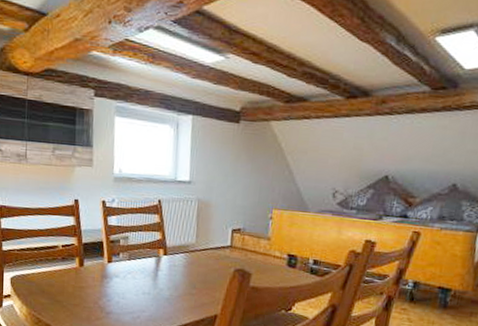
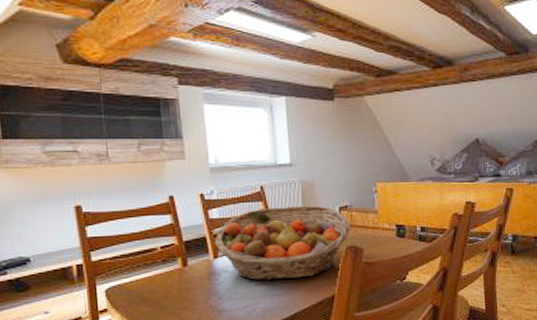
fruit basket: none [110,221,242,294] -> present [214,205,351,281]

